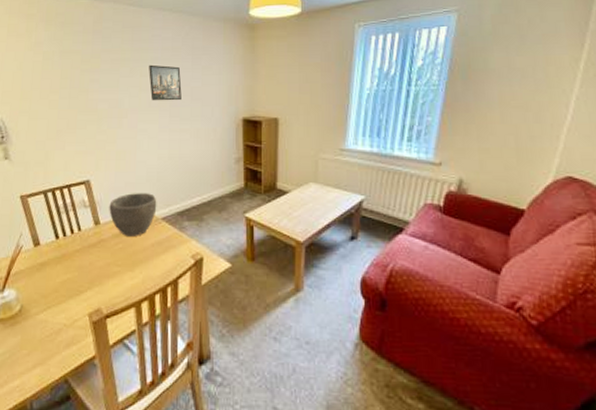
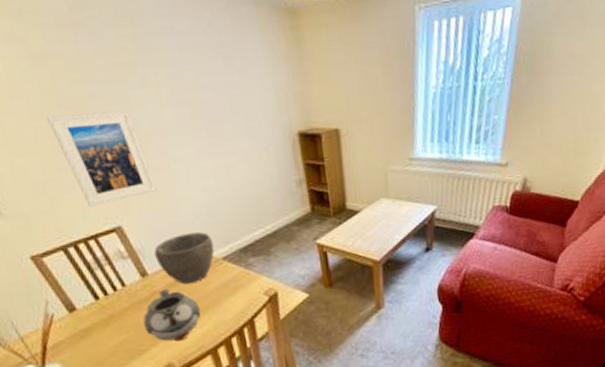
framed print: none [60,92,122,162] -> present [47,111,156,207]
teapot: none [86,239,135,289] -> present [143,289,201,342]
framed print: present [149,64,182,101] -> none [166,69,219,119]

